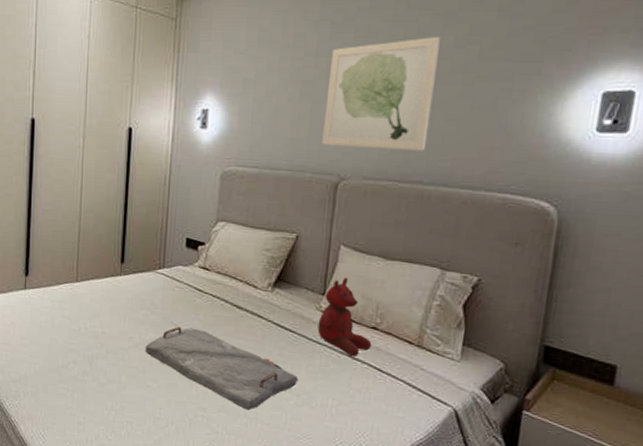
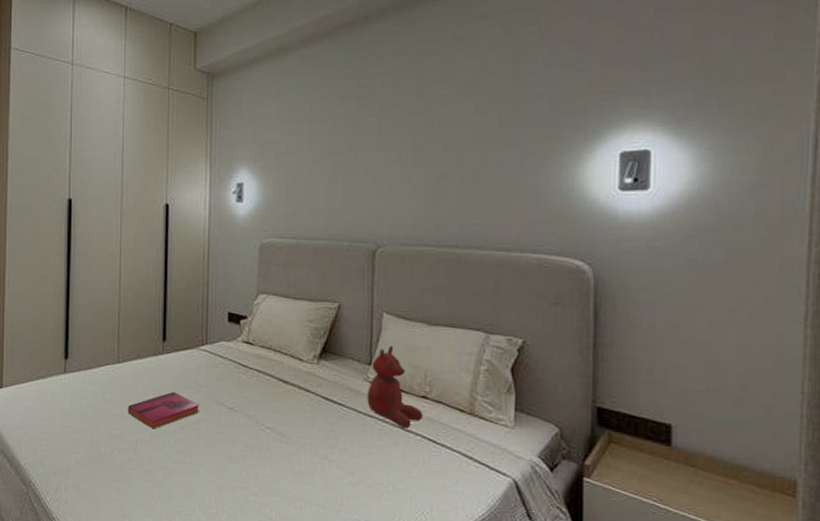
hardback book: none [85,311,154,346] -> present [128,391,199,429]
serving tray: present [145,326,298,410] -> none [191,405,351,492]
wall art: present [322,36,440,151] -> none [356,105,461,216]

